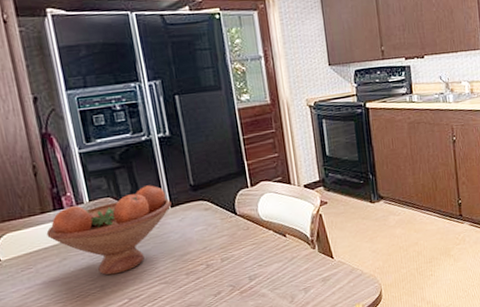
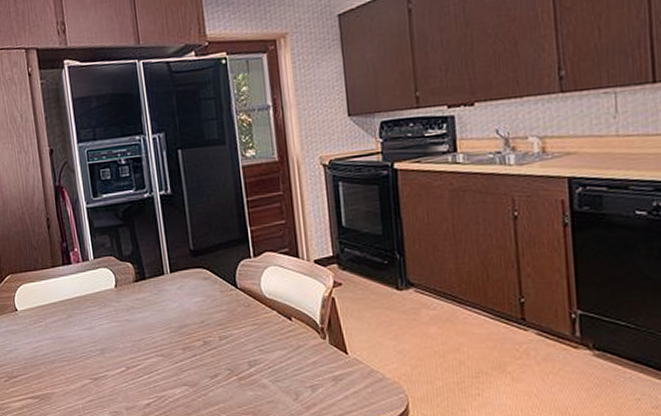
fruit bowl: present [46,185,172,275] -> none [55,246,171,339]

